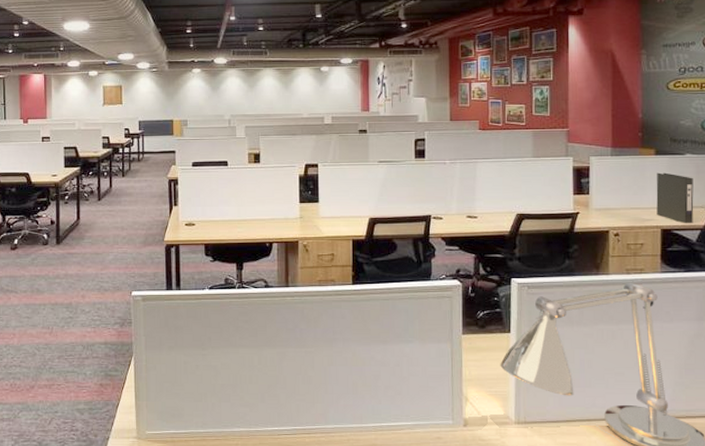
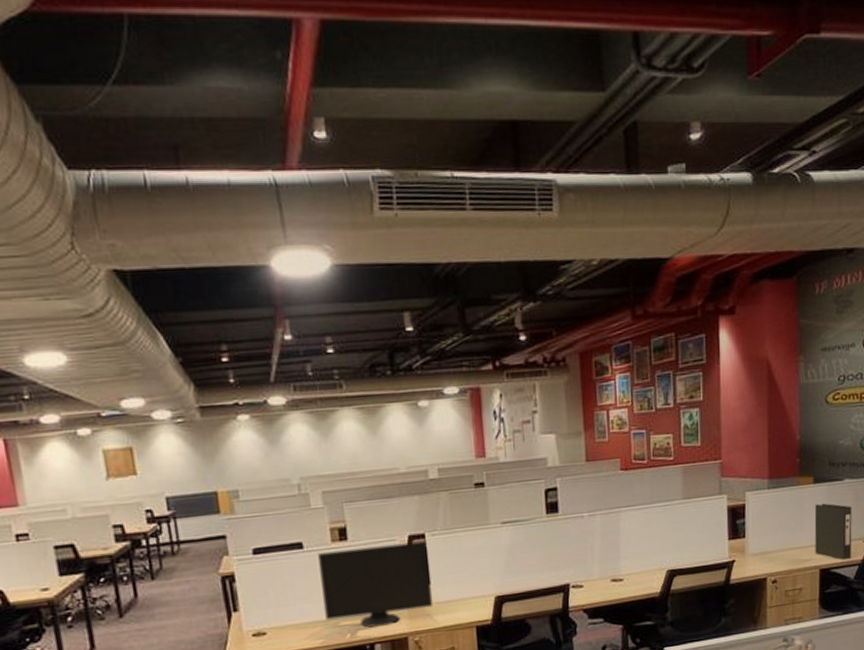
computer monitor: none [238,169,320,230] -> present [318,540,434,628]

